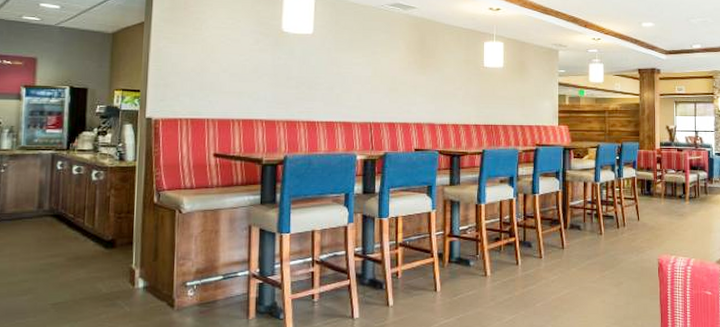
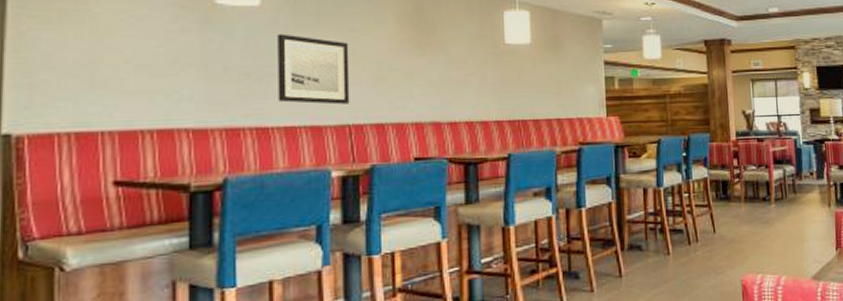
wall art: none [322,54,372,107] -> present [277,33,350,105]

